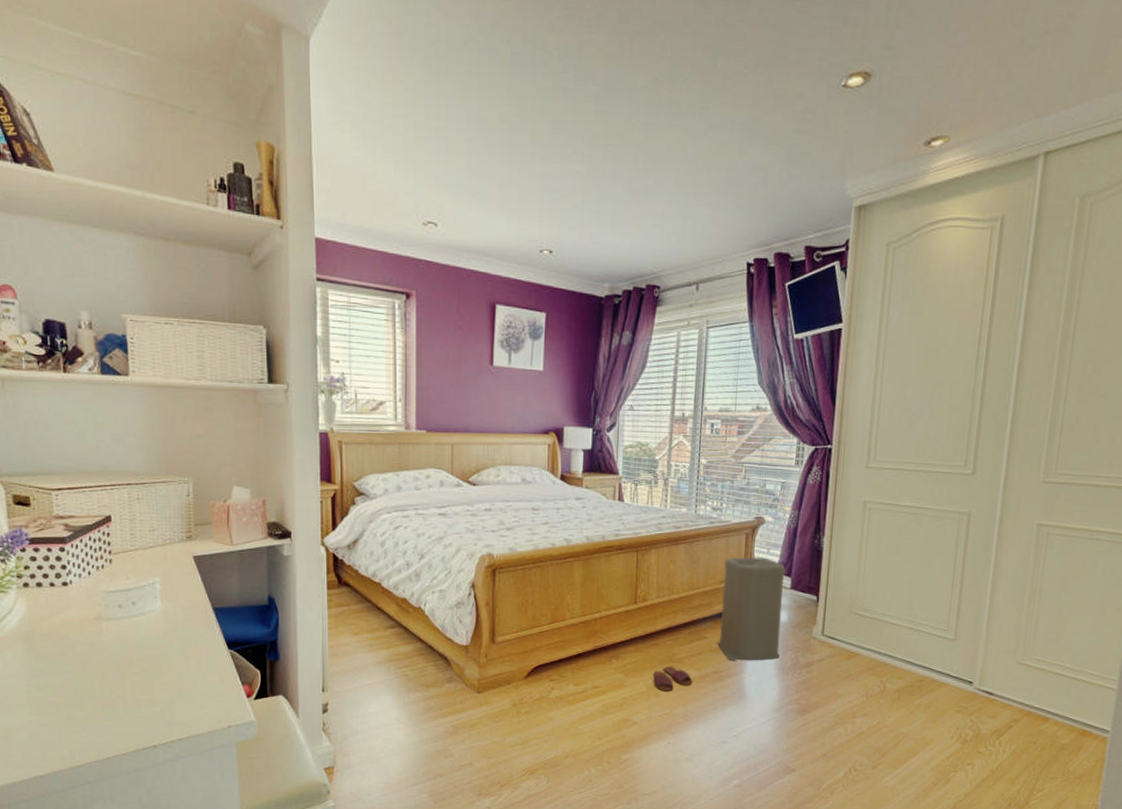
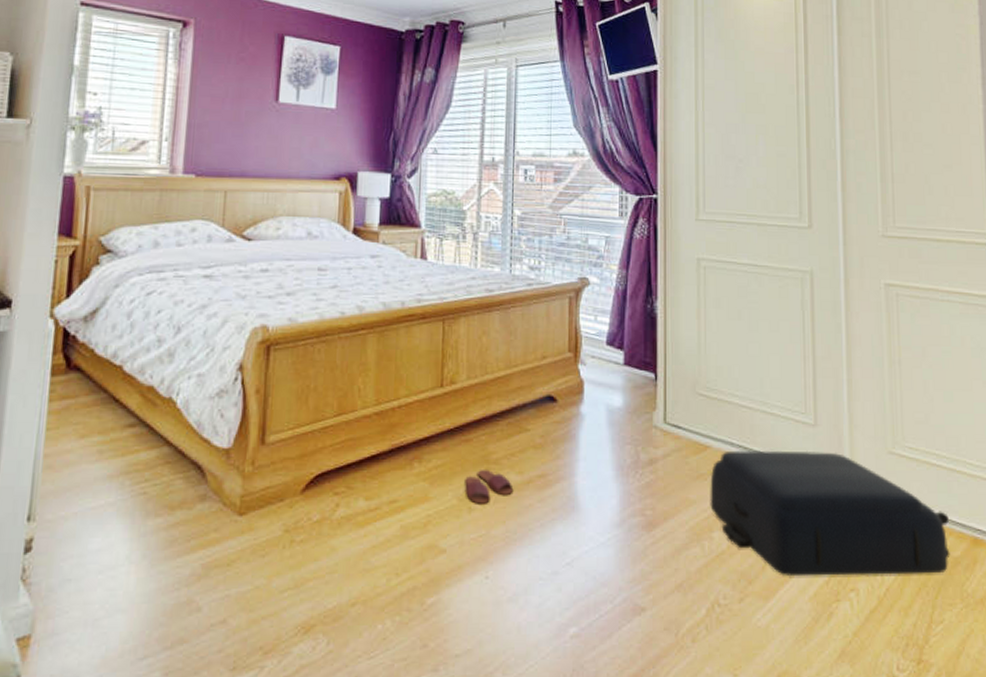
laundry basket: present [717,557,786,661] -> none [542,326,617,459]
suitcase: none [855,658,1063,755] -> present [710,450,950,575]

